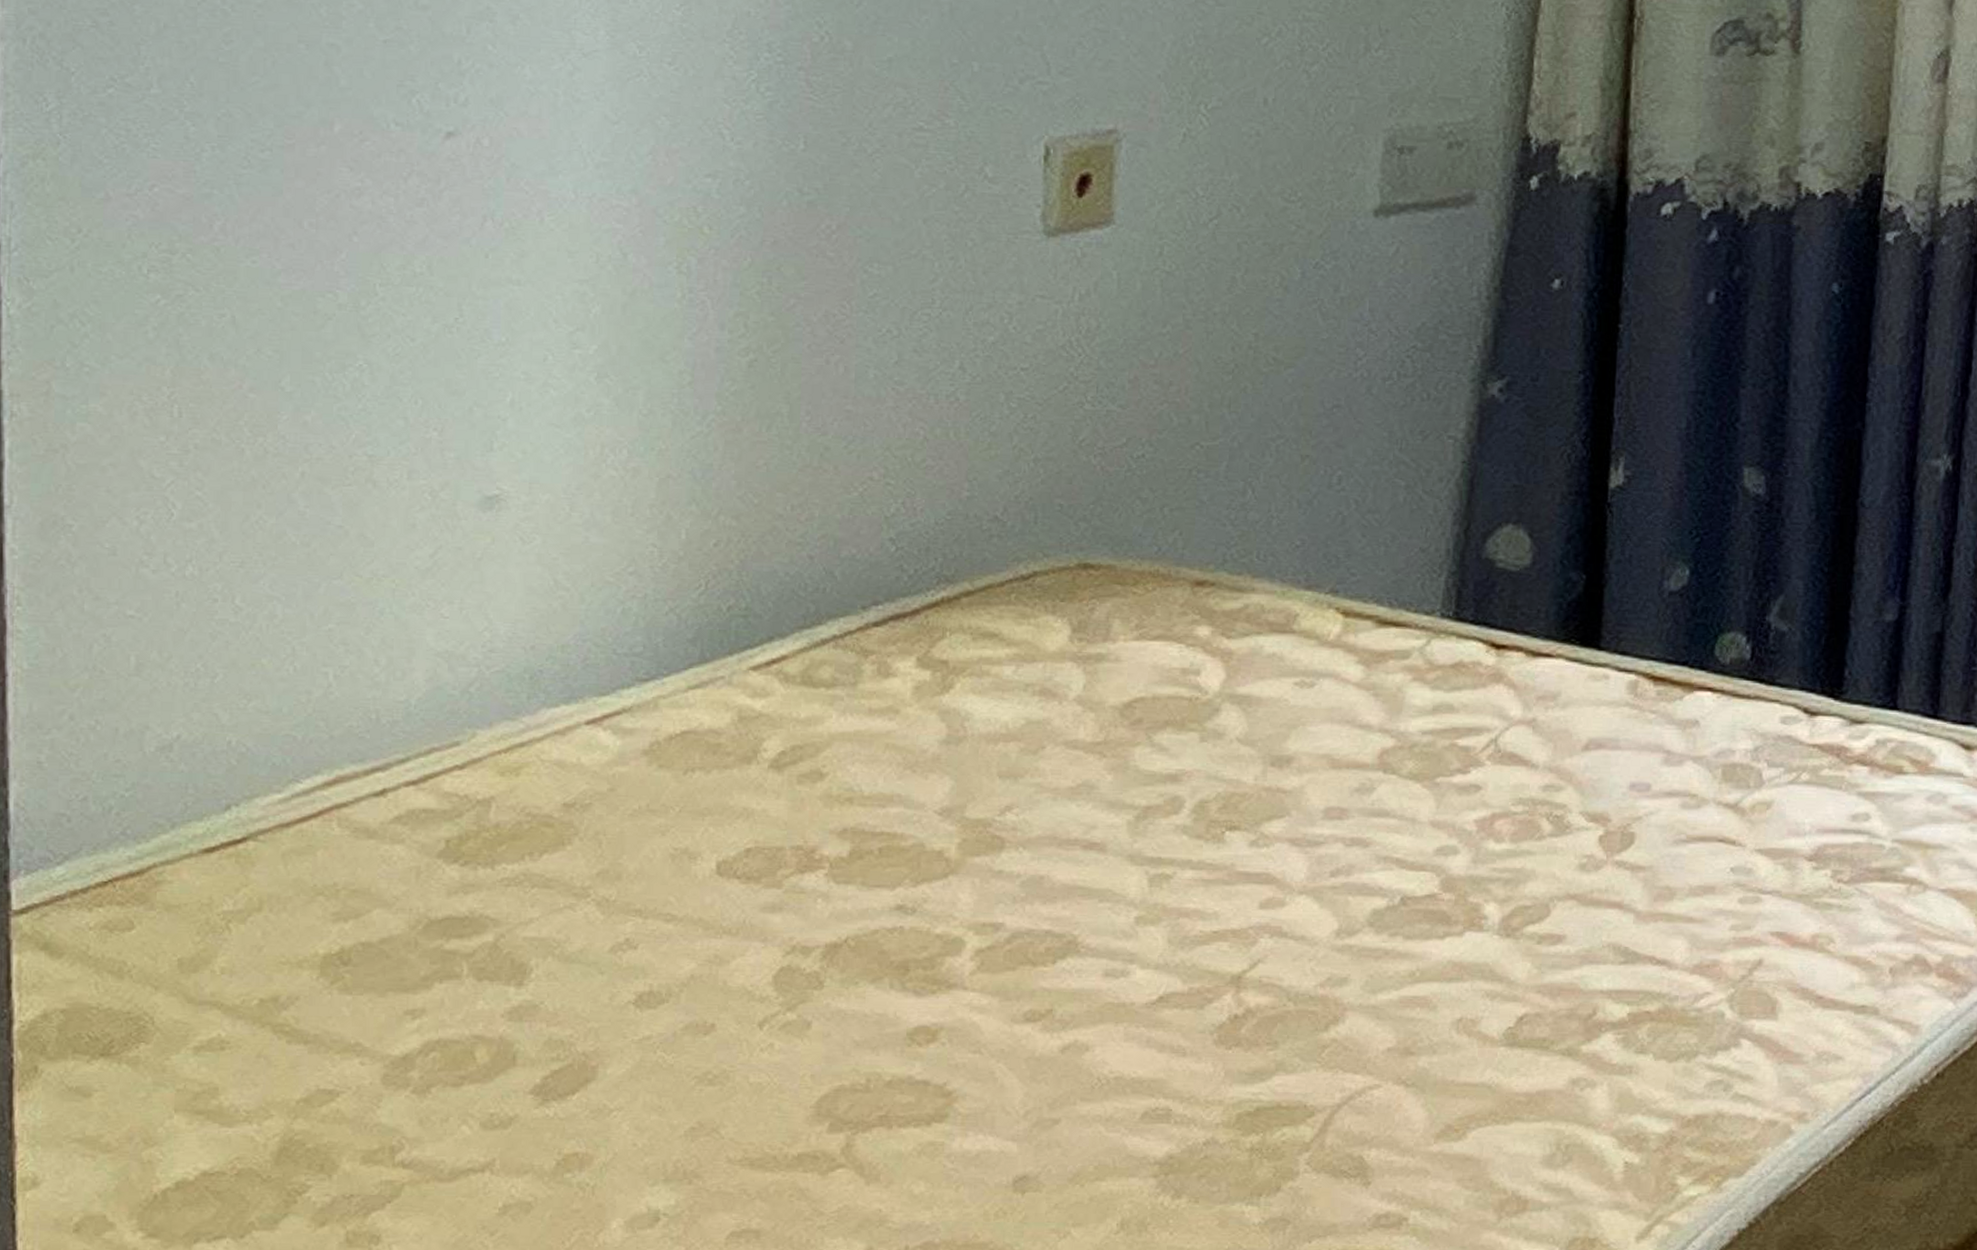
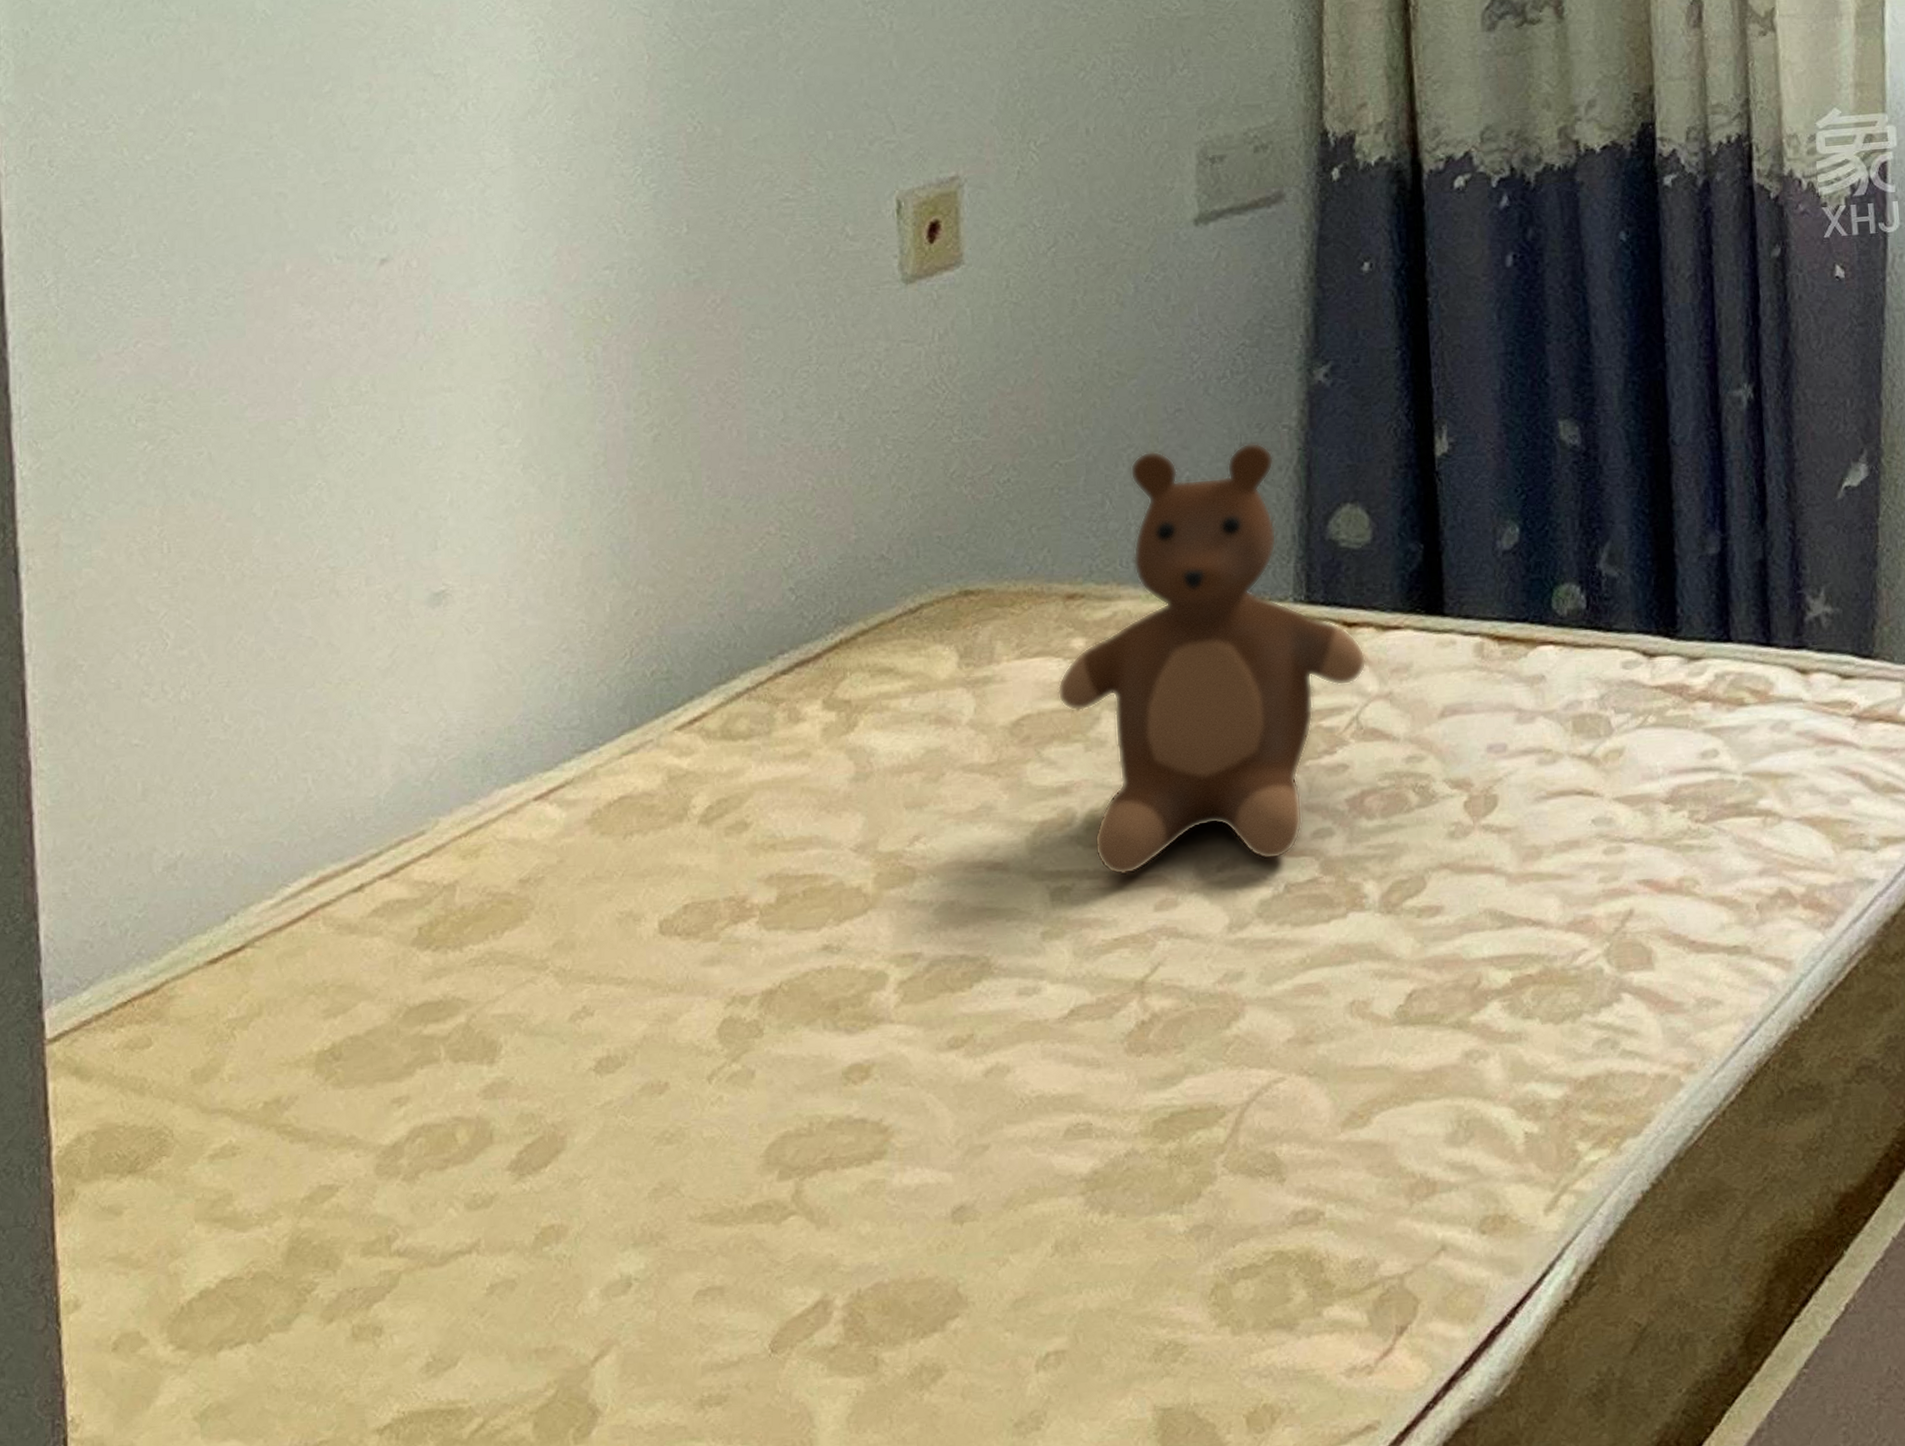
teddy bear: none [1176,445,1512,871] -> present [1057,442,1367,876]

